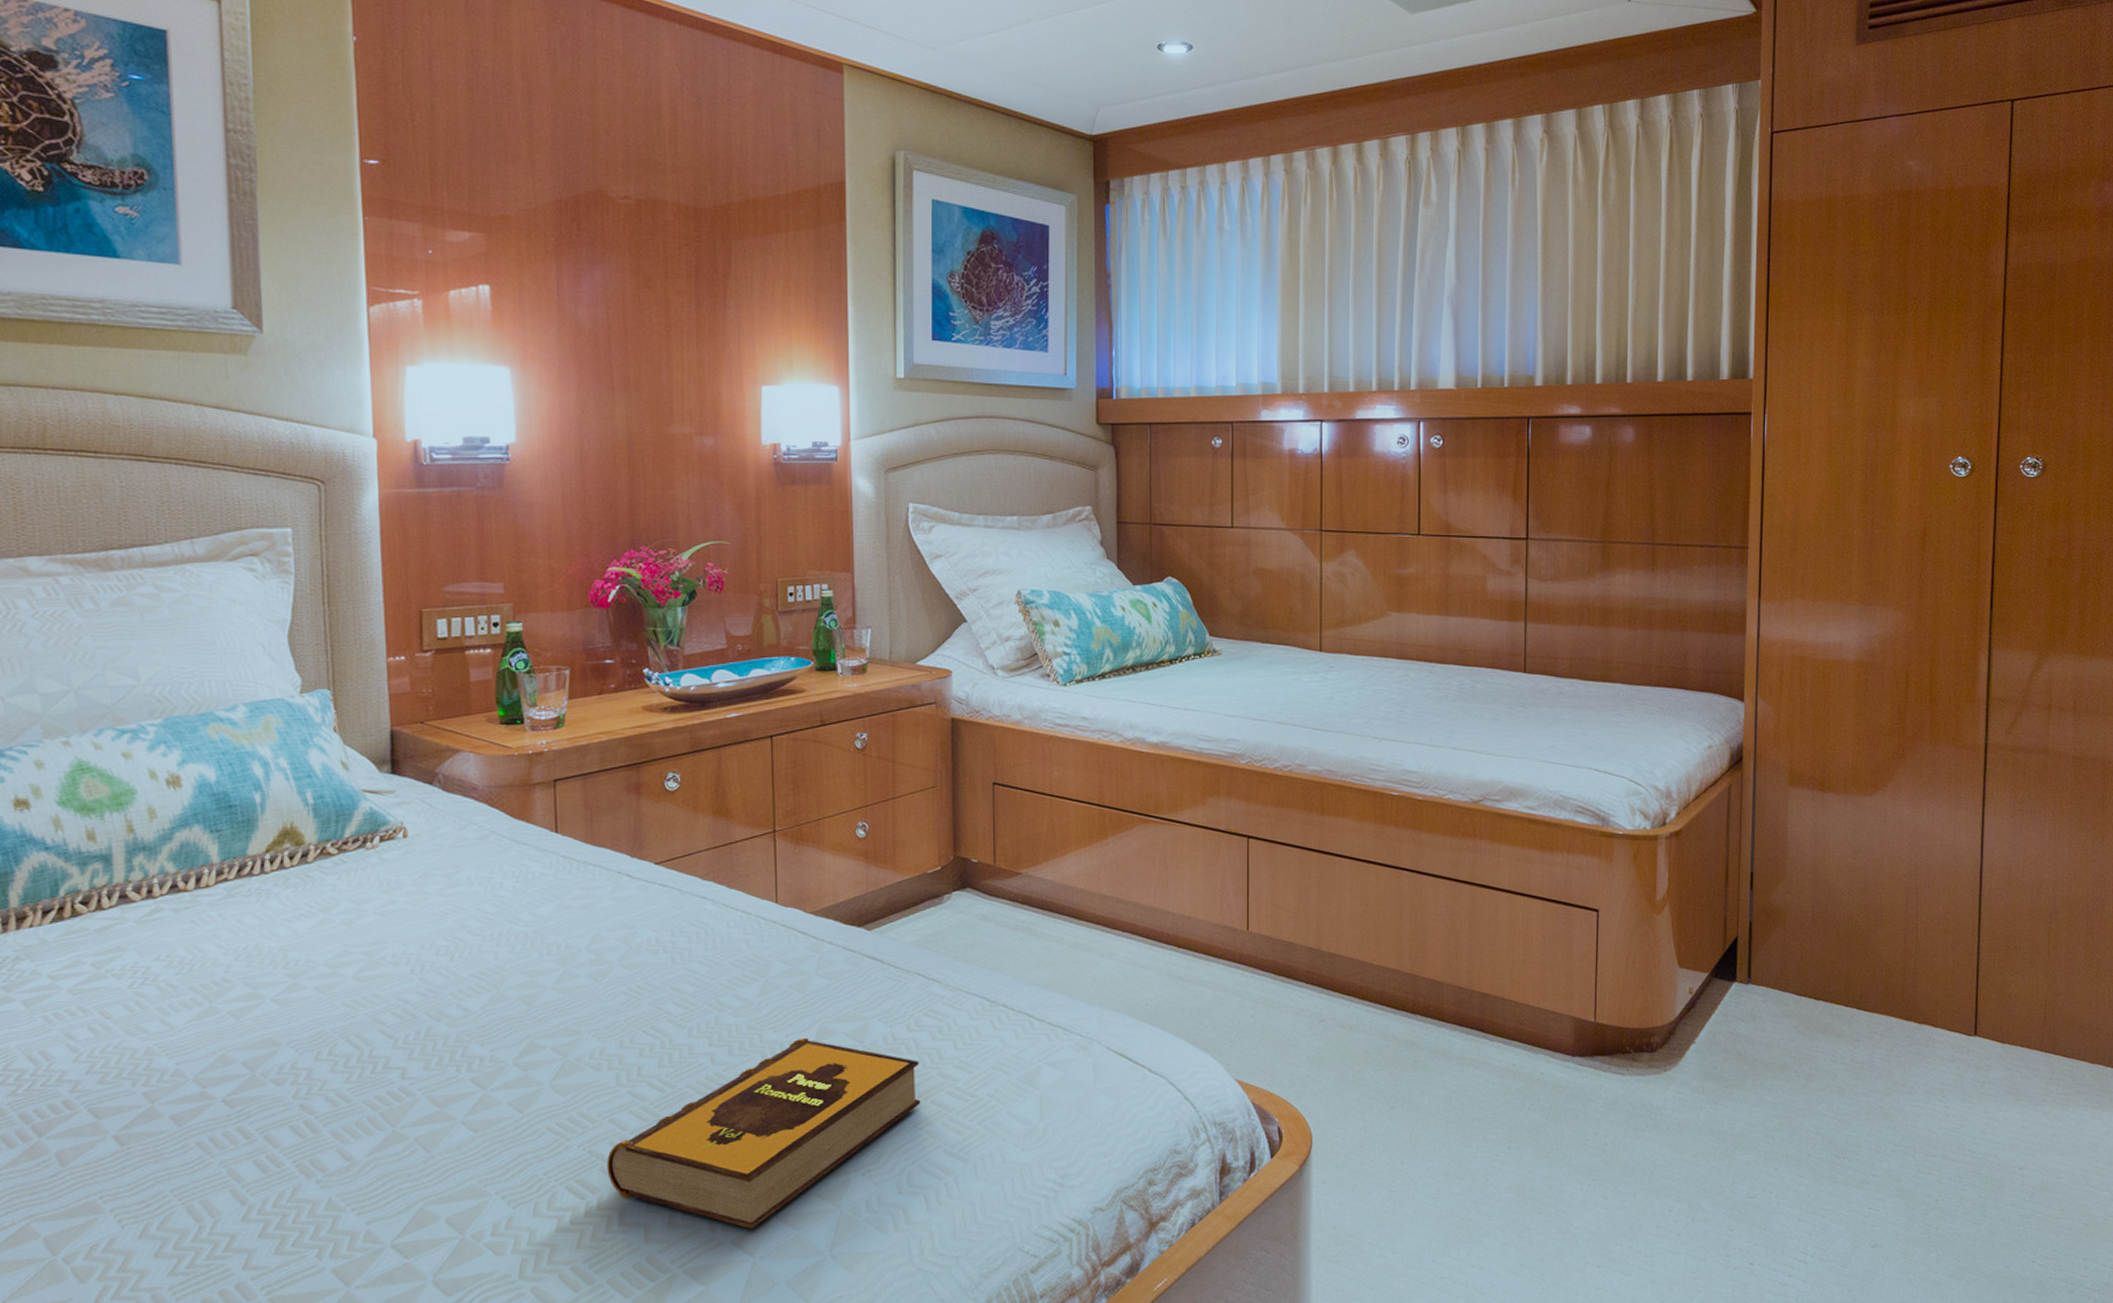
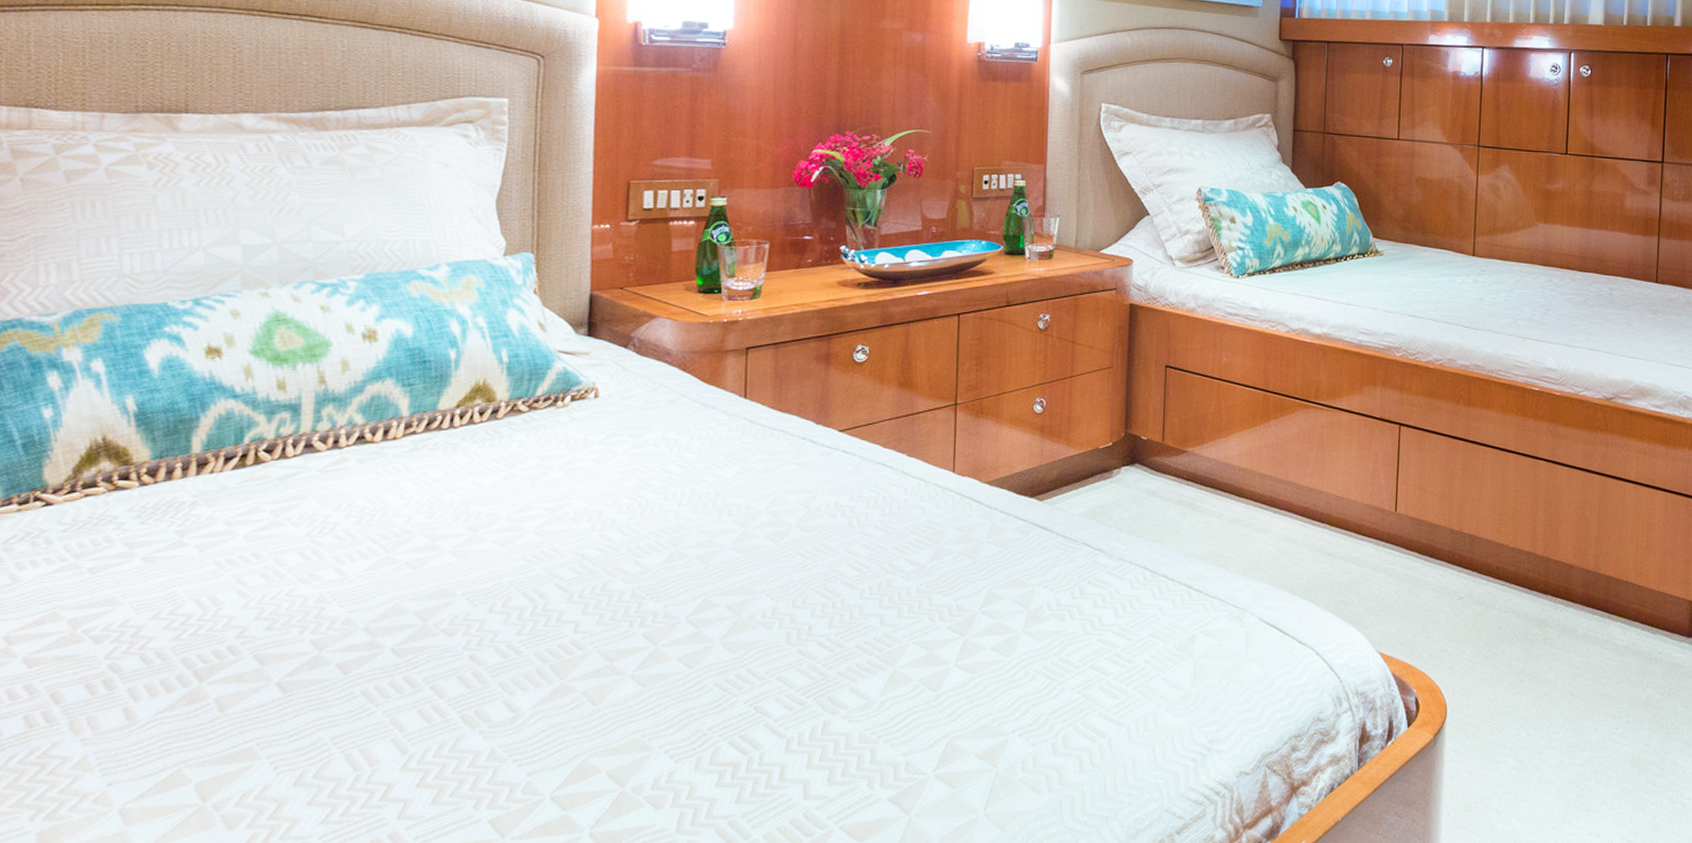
hardback book: present [607,1037,921,1229] -> none [771,602,1081,786]

